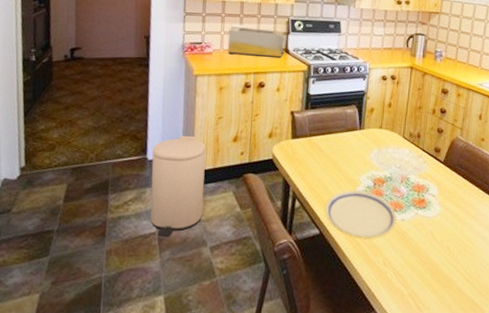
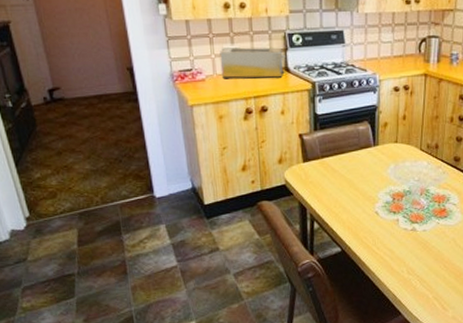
pedal bin: present [150,135,206,237] -> none [158,169,221,269]
plate: present [325,190,396,238] -> none [345,207,418,251]

